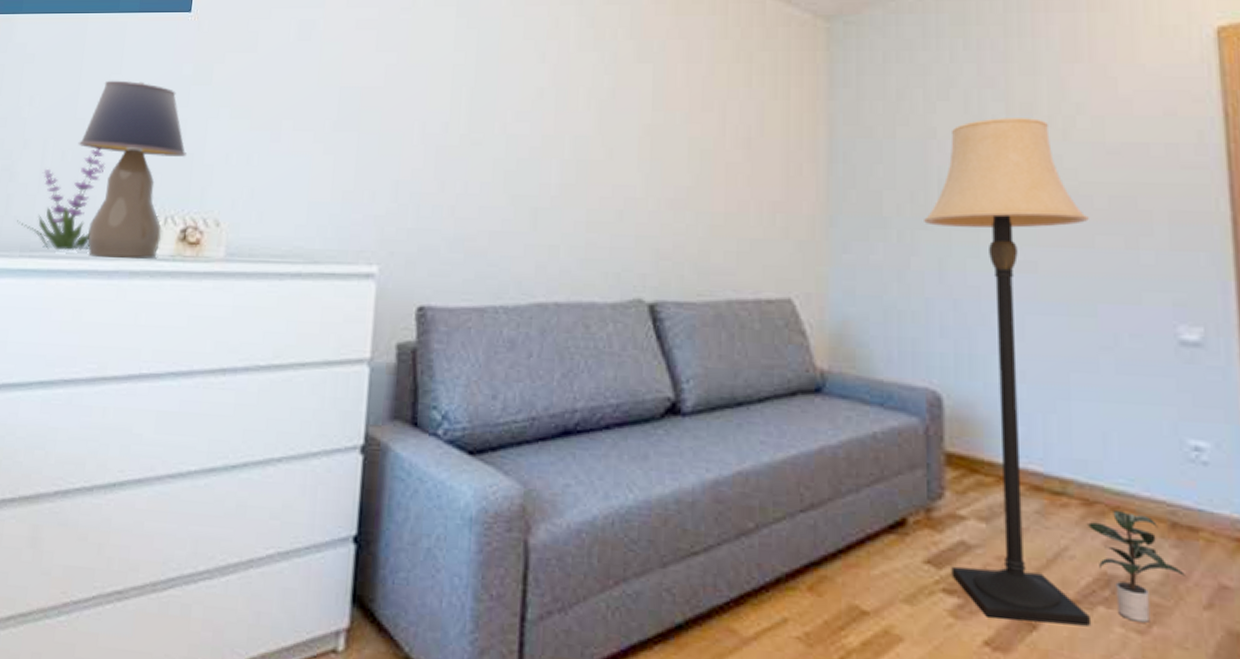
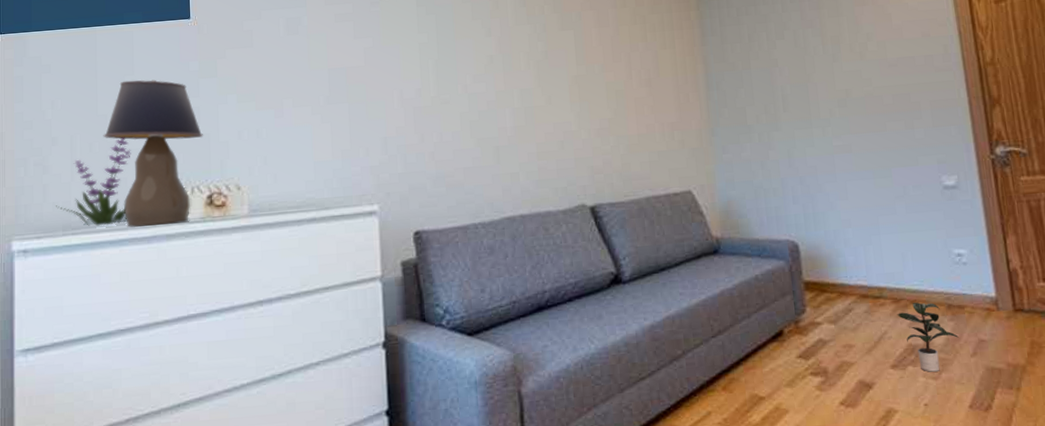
lamp: present [924,118,1092,627] -> none [775,46,905,386]

